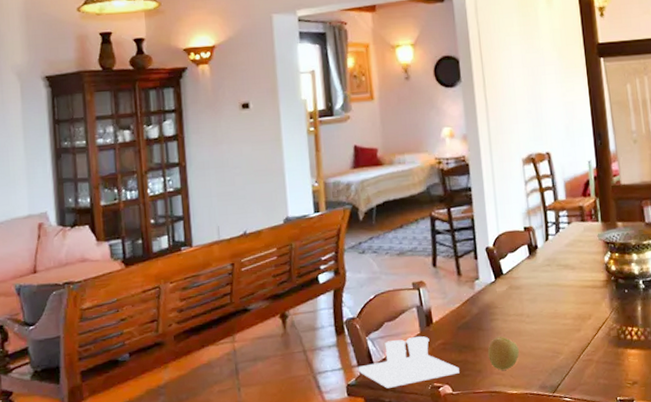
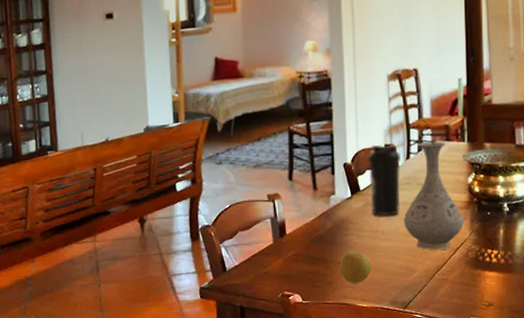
salt and pepper shaker set: present [358,336,460,388] -> none [211,247,310,293]
water bottle: none [508,227,543,299] -> present [367,145,401,217]
vase: none [547,222,604,331] -> present [403,141,463,250]

